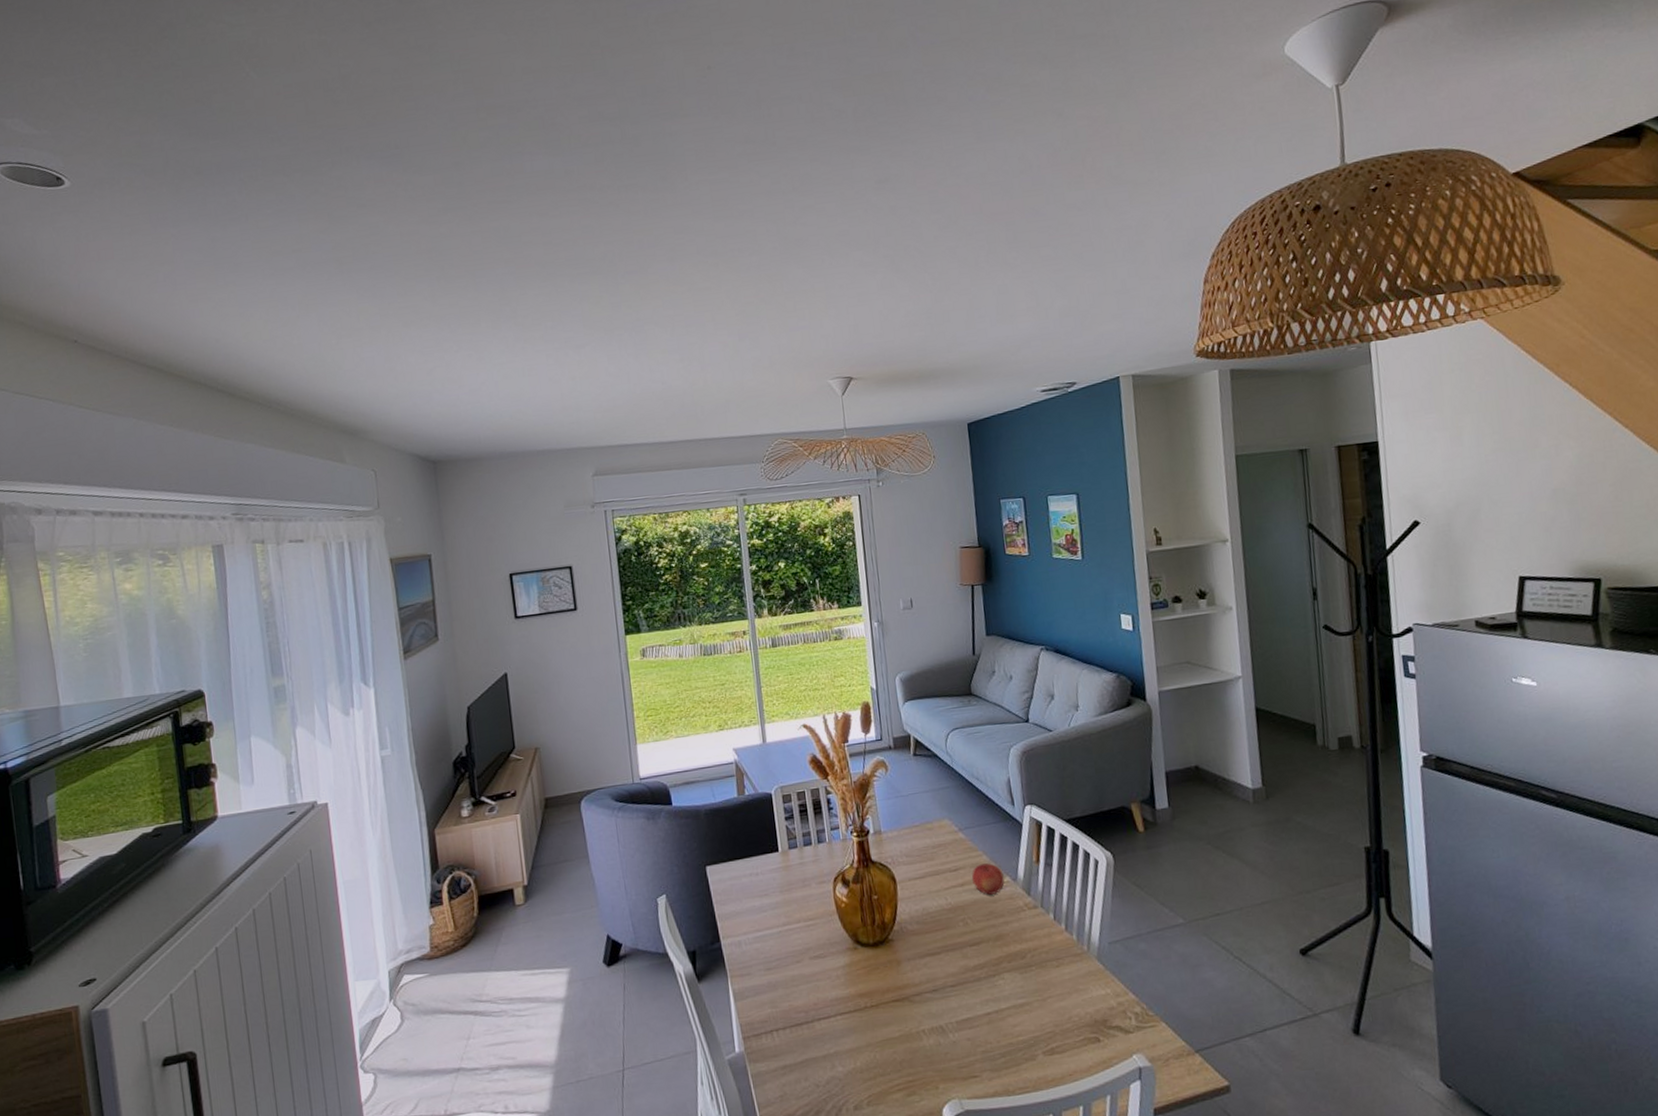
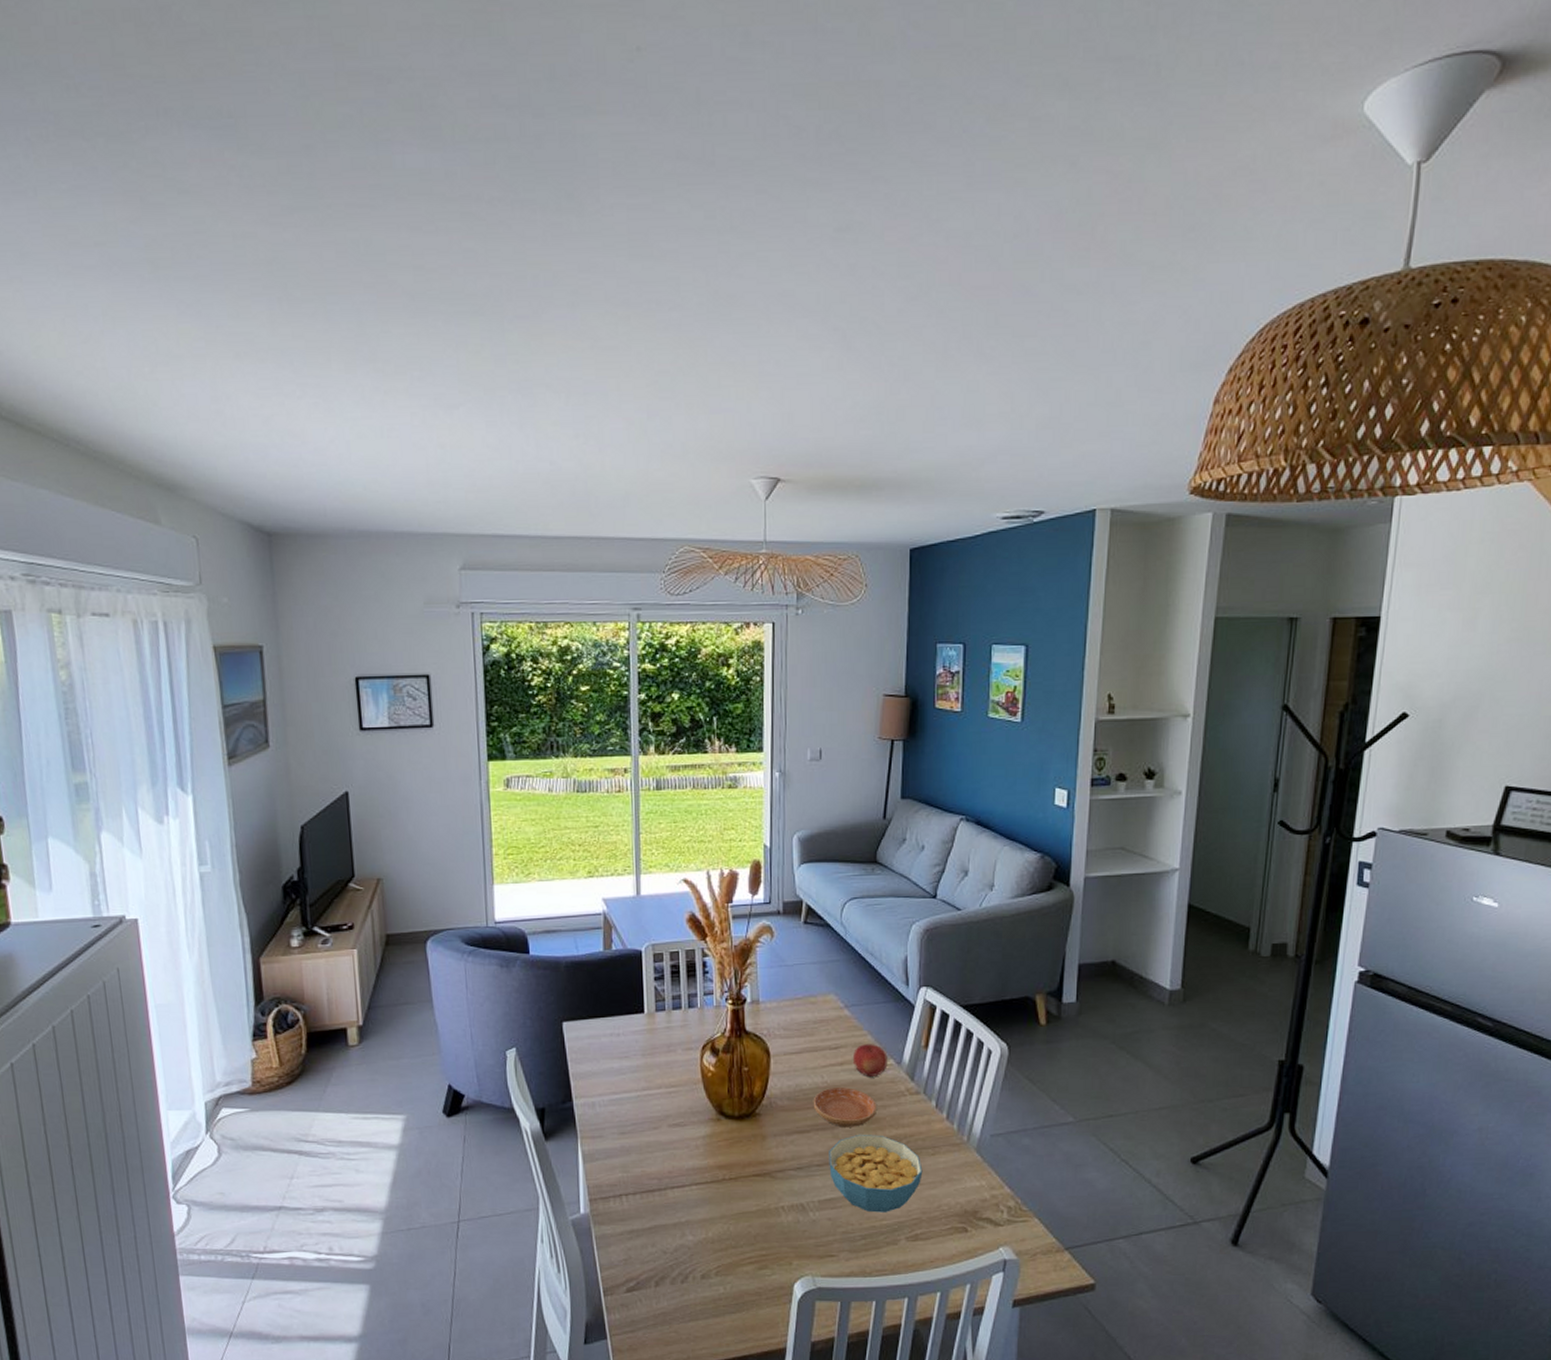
saucer: none [940,907,1001,947] -> present [813,1087,878,1127]
cereal bowl: none [960,951,1051,1029] -> present [829,1134,923,1213]

